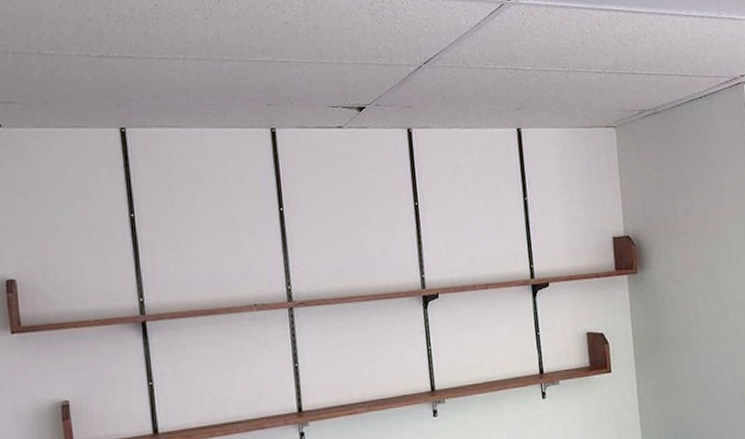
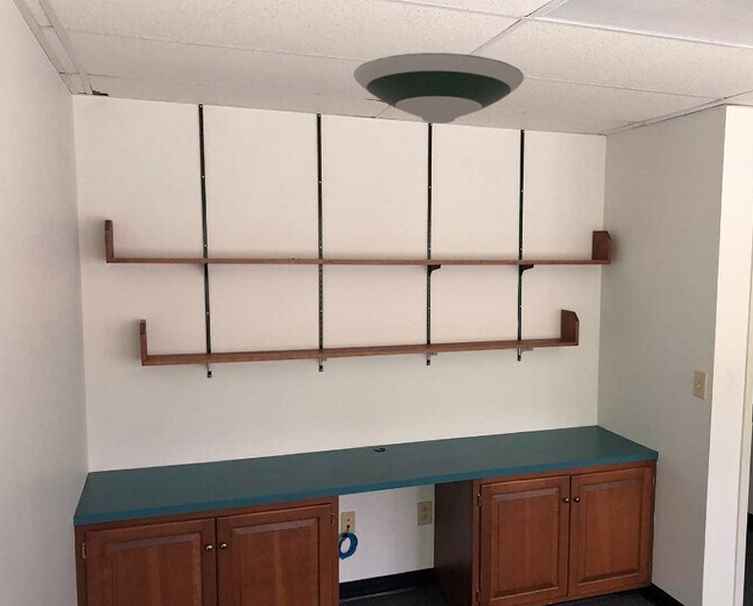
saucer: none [311,46,515,129] -> present [353,52,524,124]

